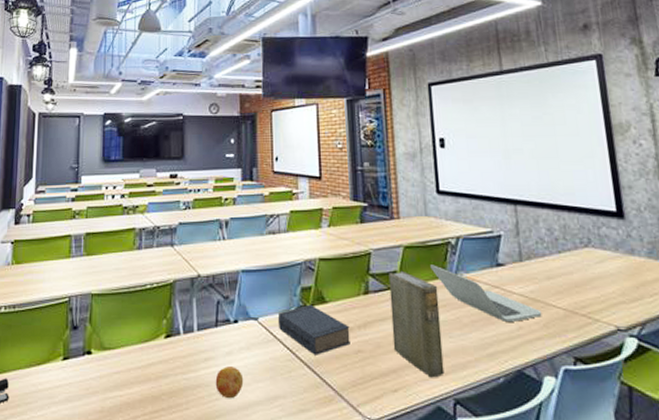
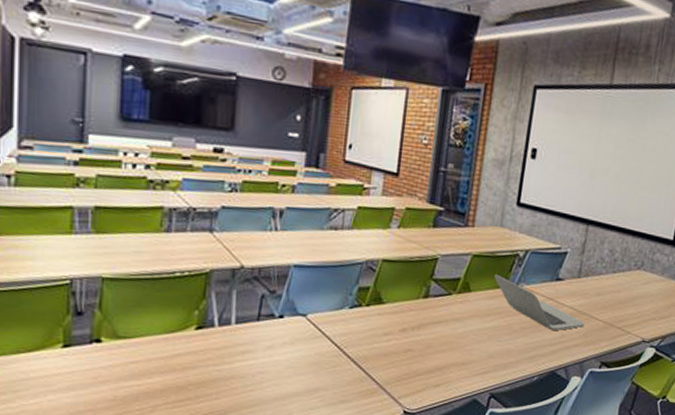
fruit: present [215,366,244,398] -> none [251,360,284,389]
book: present [277,304,350,355] -> none [328,304,403,353]
book: present [388,270,445,378] -> none [443,277,497,375]

